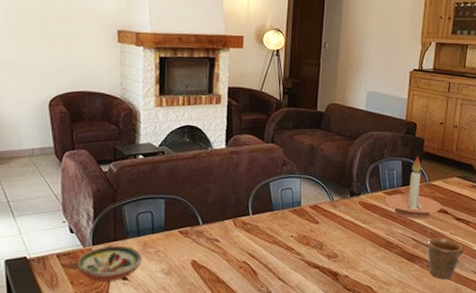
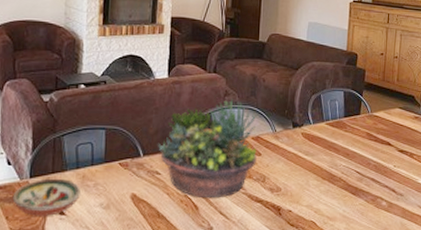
succulent planter: none [217,168,315,265] -> present [158,99,257,199]
candle holder: present [385,156,442,220] -> none [328,87,384,152]
mug: present [427,238,464,279] -> none [371,170,408,214]

